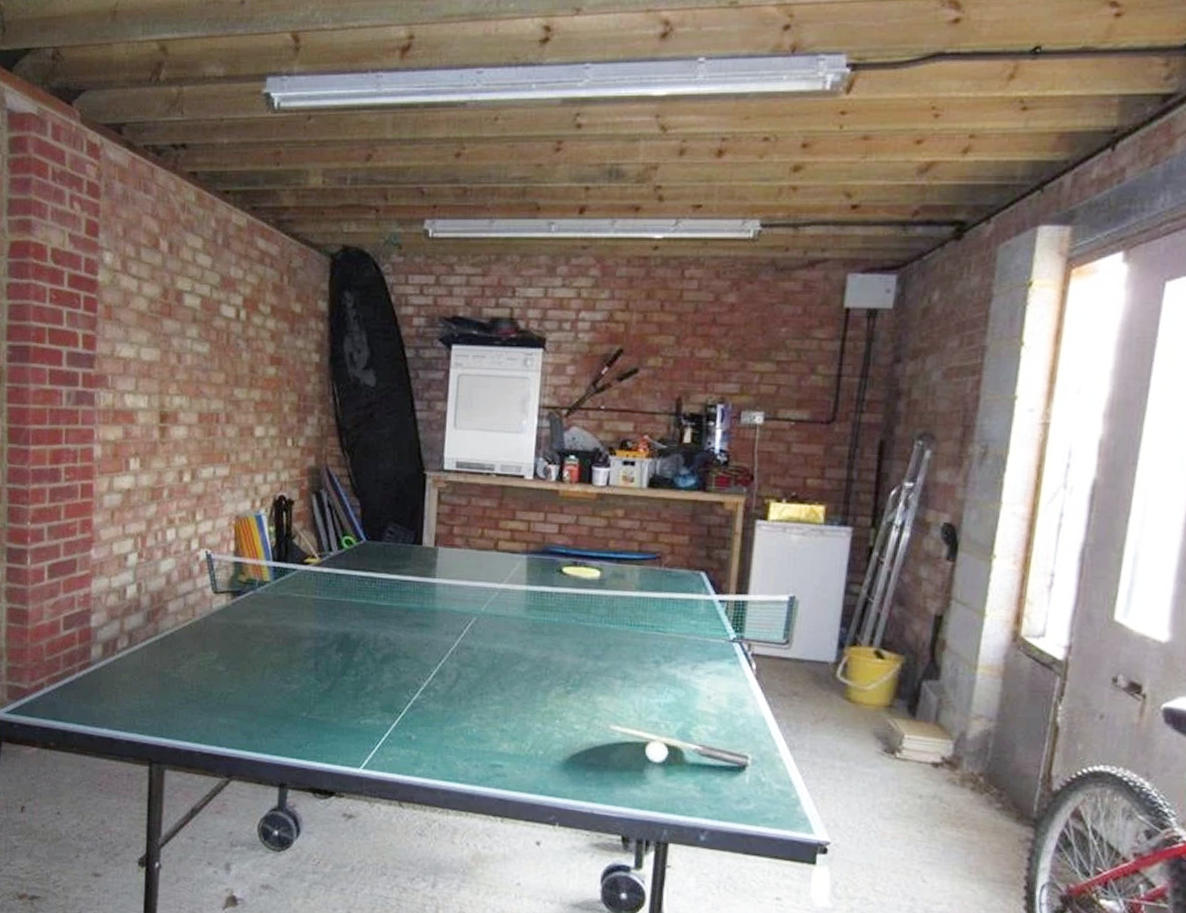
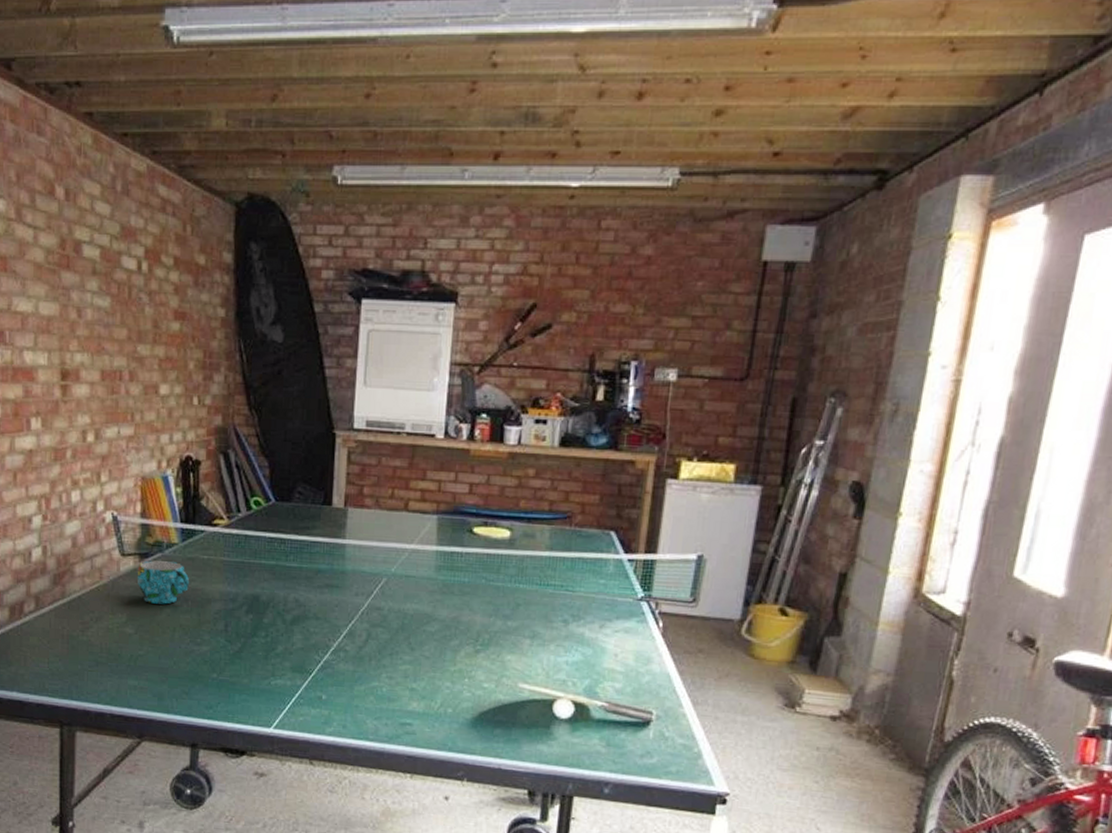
cup: none [230,598,280,642] -> present [138,560,189,604]

